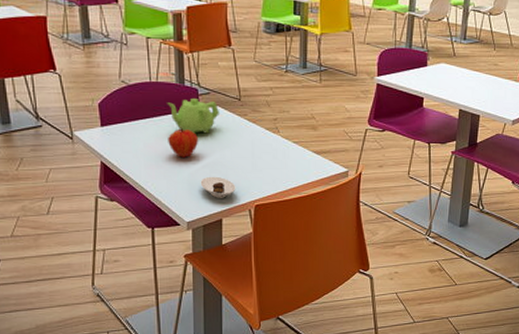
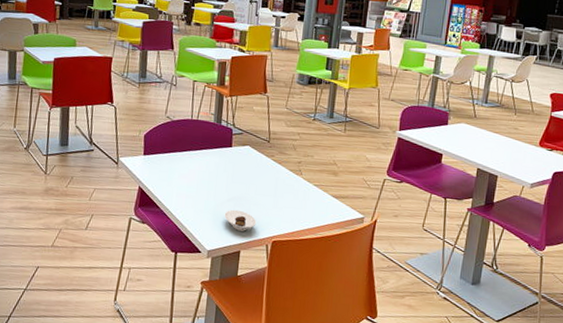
teapot: present [167,99,220,134] -> none [204,137,250,170]
fruit: present [168,127,199,158] -> none [200,161,228,190]

